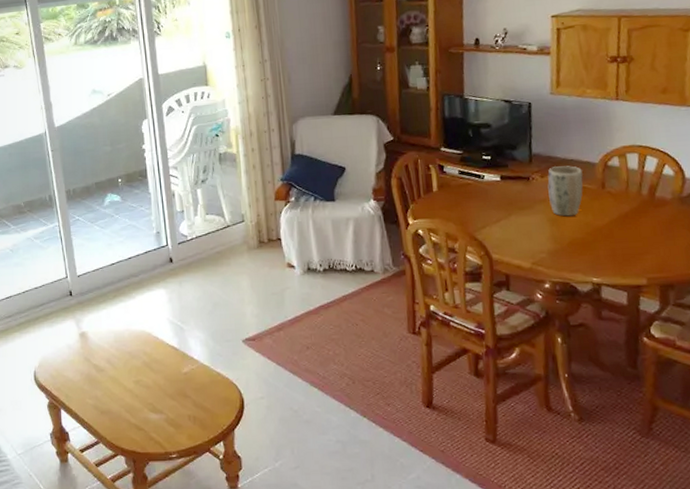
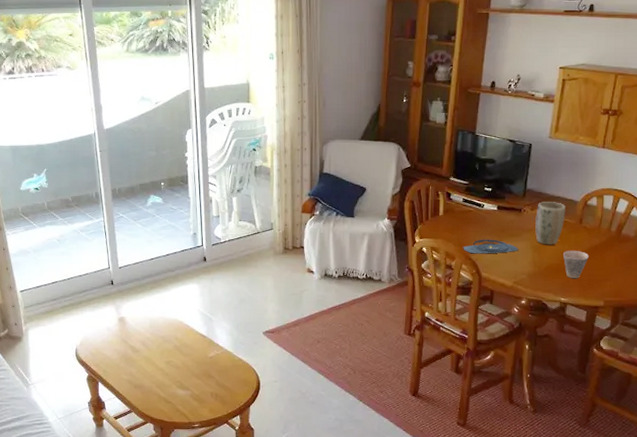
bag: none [465,214,532,233] -> present [463,239,518,254]
cup: none [587,221,620,255] -> present [563,251,589,279]

